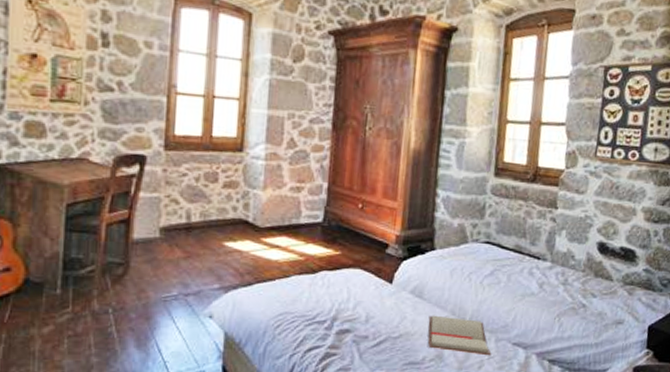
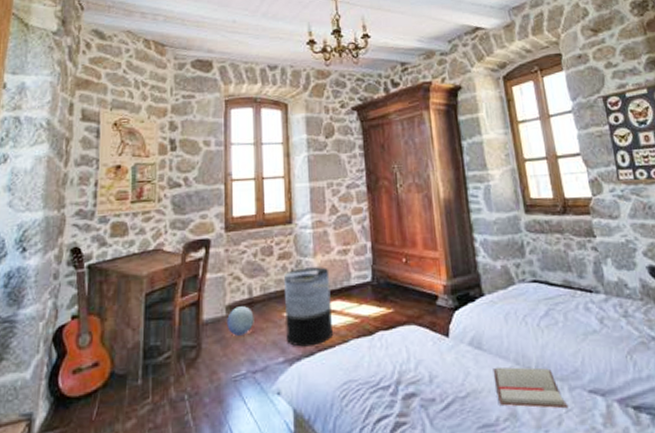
ball: none [160,230,191,259] -> present [227,306,254,336]
trash can: none [224,199,279,277] -> present [283,267,333,347]

